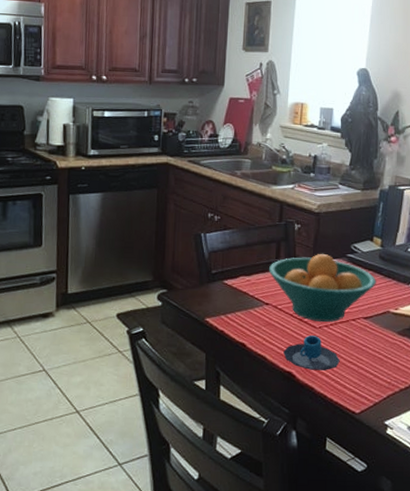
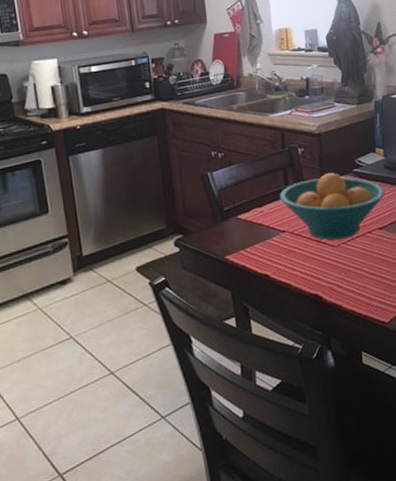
mug: present [283,335,340,371] -> none [306,254,363,289]

